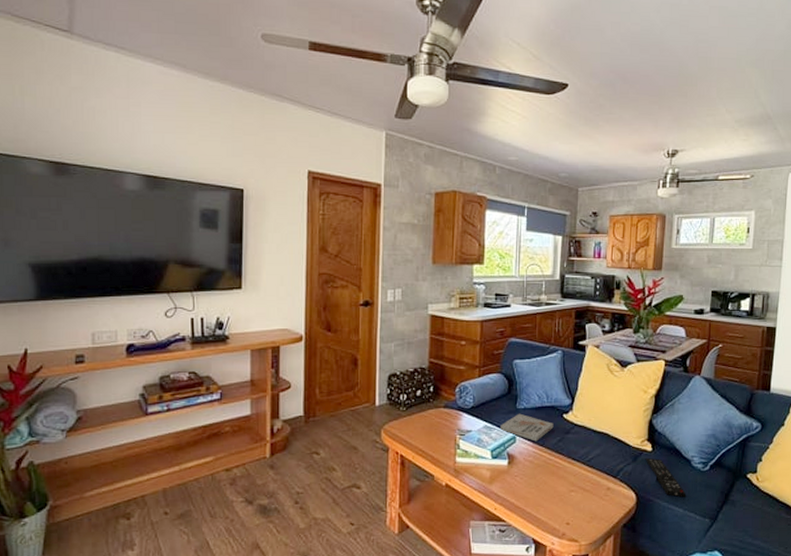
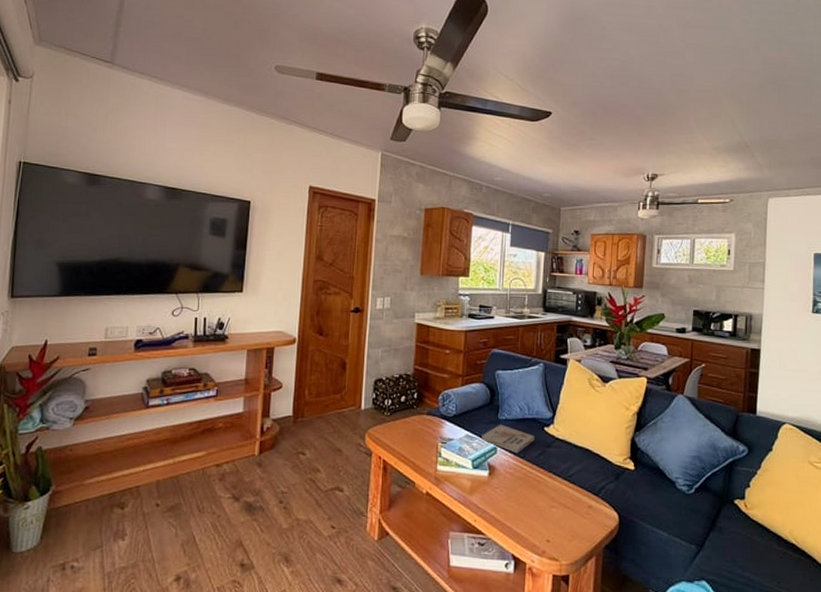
remote control: present [645,457,687,498] -> none [627,476,671,521]

